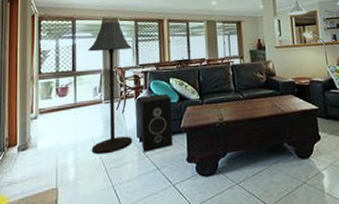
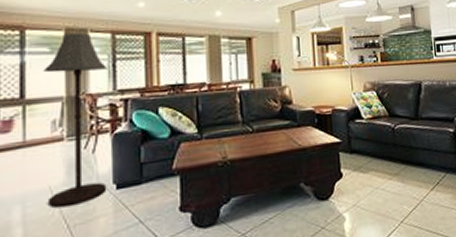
speaker: present [141,93,173,152] -> none [119,126,162,202]

